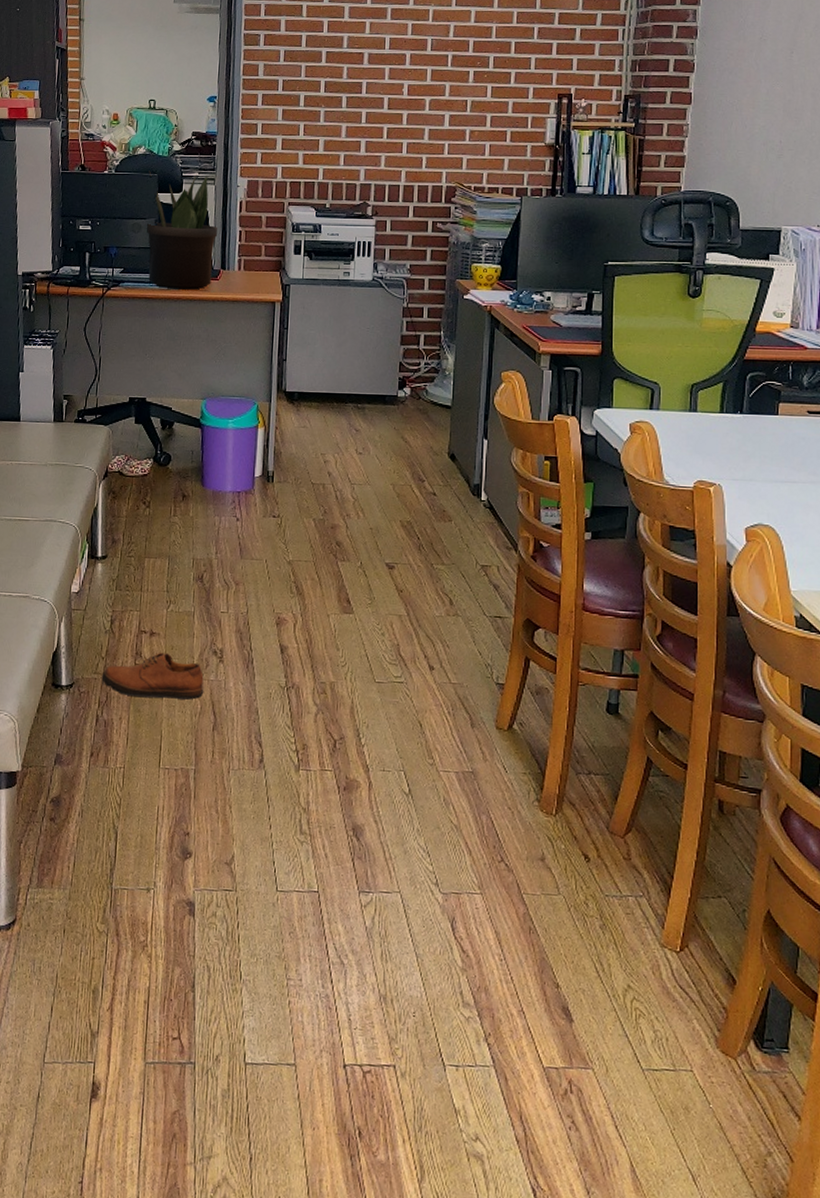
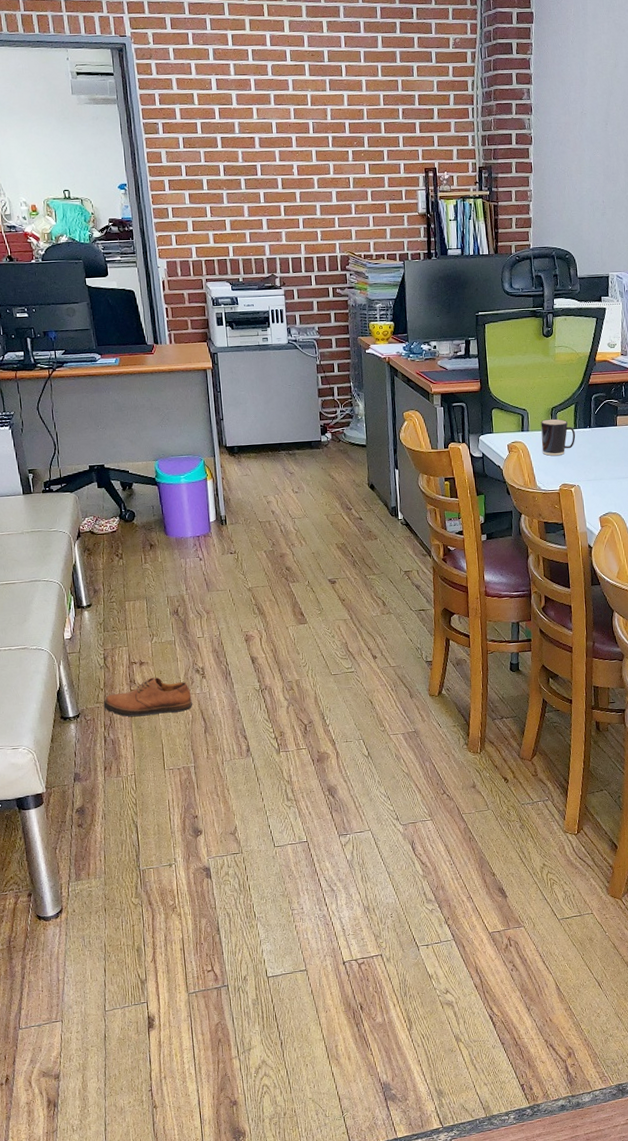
planter: present [147,170,218,290] -> none [74,257,147,365]
mug: none [674,397,721,445] -> present [541,419,576,456]

